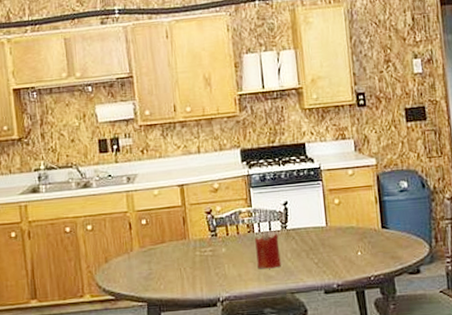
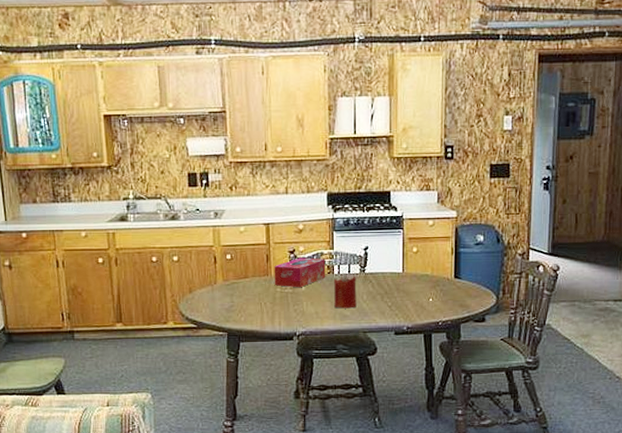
tissue box: none [191,217,246,250] -> present [274,257,326,288]

